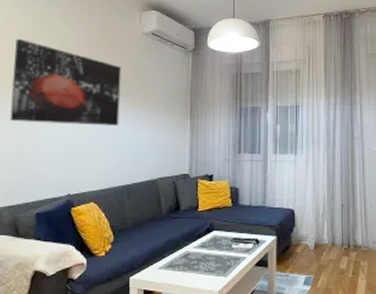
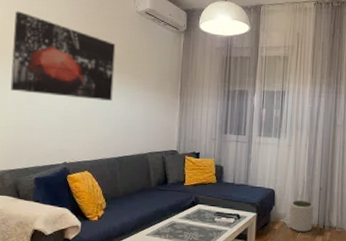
plant pot: none [312,220,337,254] -> present [289,200,314,233]

